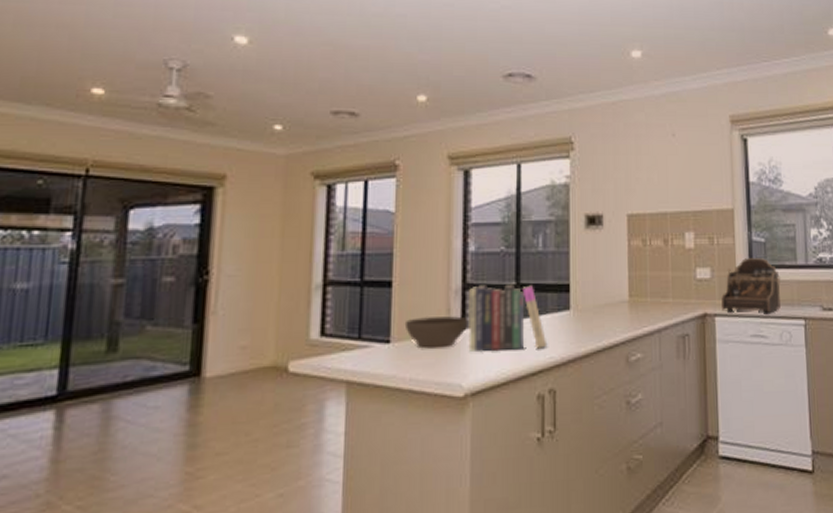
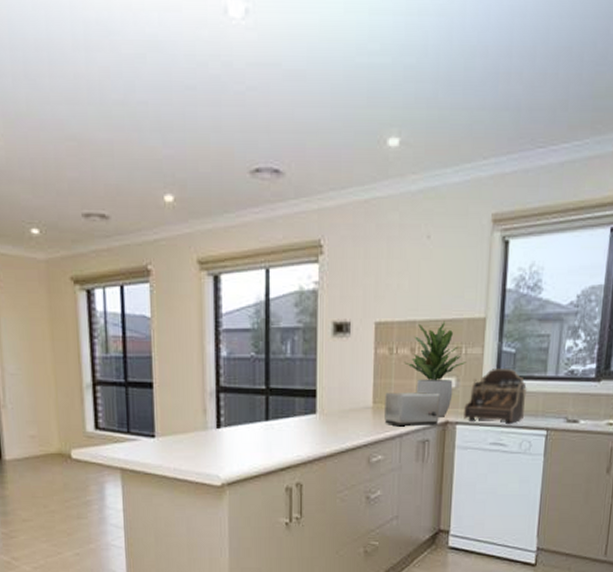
bowl: present [404,315,469,349] -> none [166,415,223,443]
books: present [468,284,546,352] -> none [223,388,294,449]
toaster: none [641,284,697,321] -> present [384,392,440,427]
potted plant: none [658,212,719,311] -> present [404,320,467,419]

